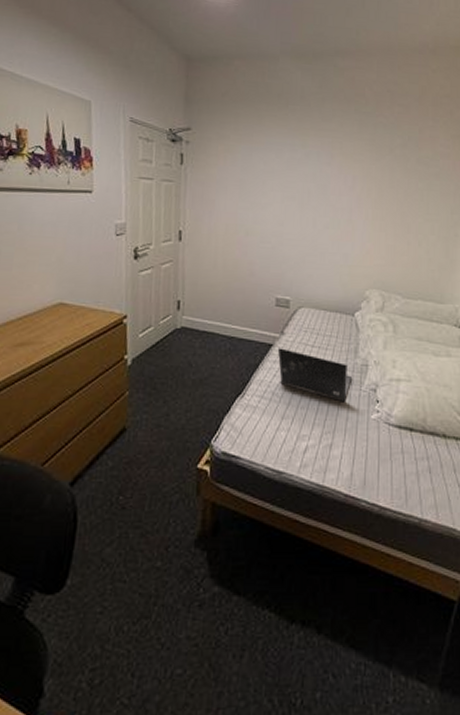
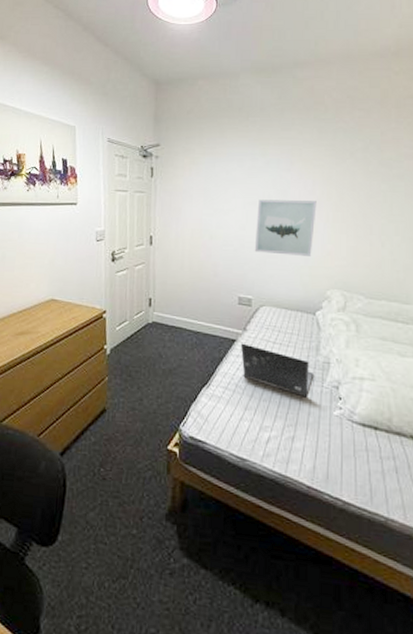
wall art: none [293,193,357,255] -> present [254,199,317,256]

